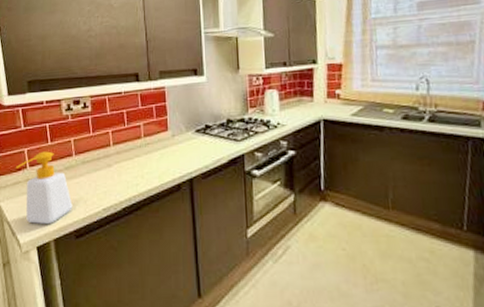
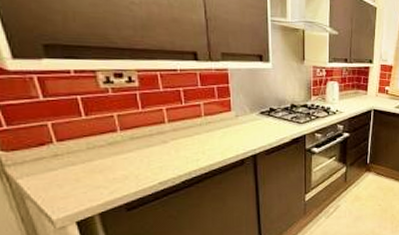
soap bottle: present [15,151,73,225] -> none [35,125,121,200]

